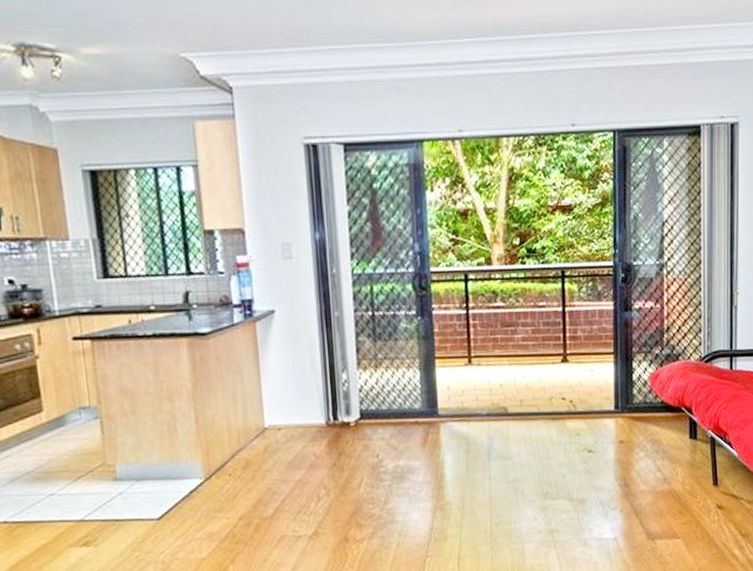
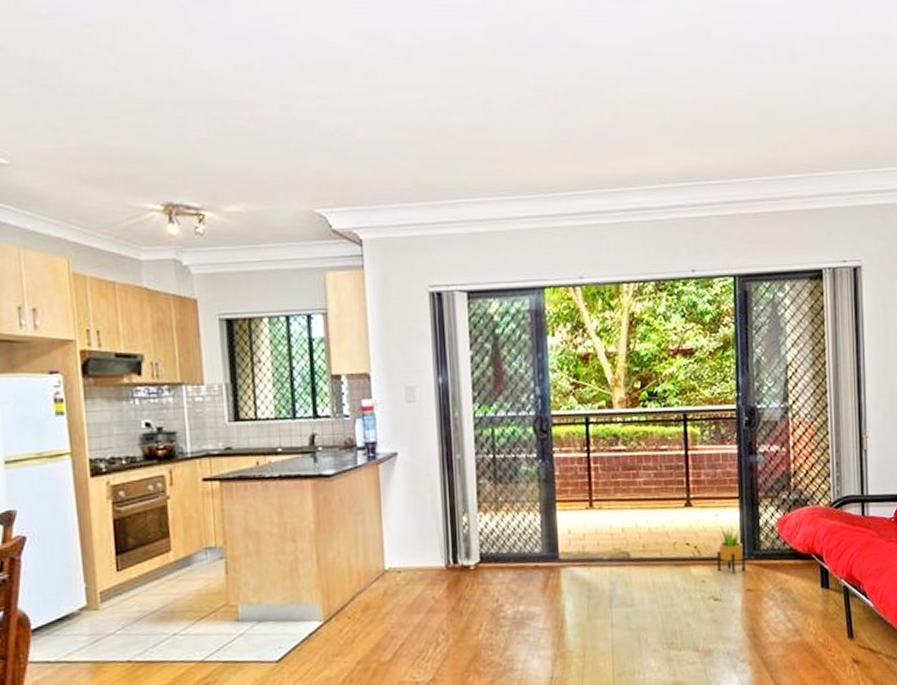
potted plant: none [592,381,619,427] -> present [717,526,745,574]

